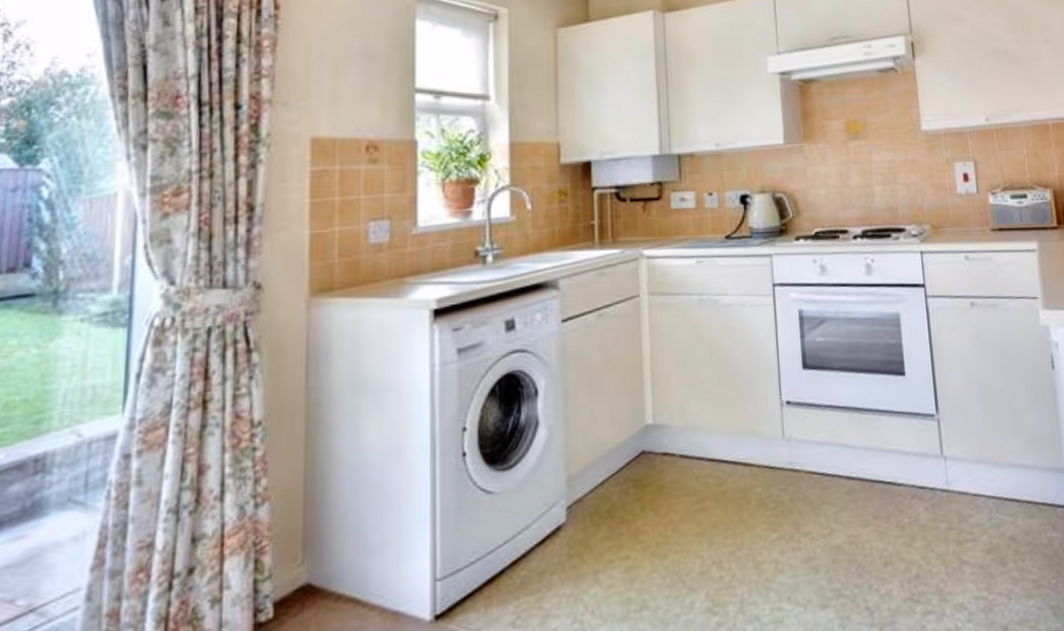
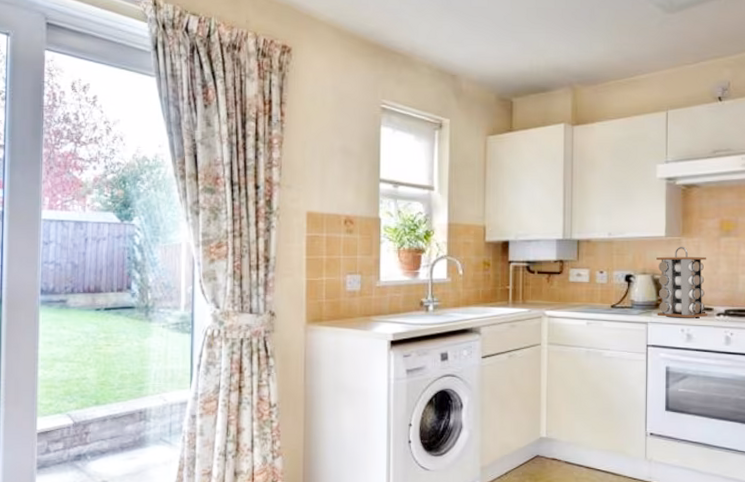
spice rack: none [776,155,843,247] -> present [656,246,708,319]

